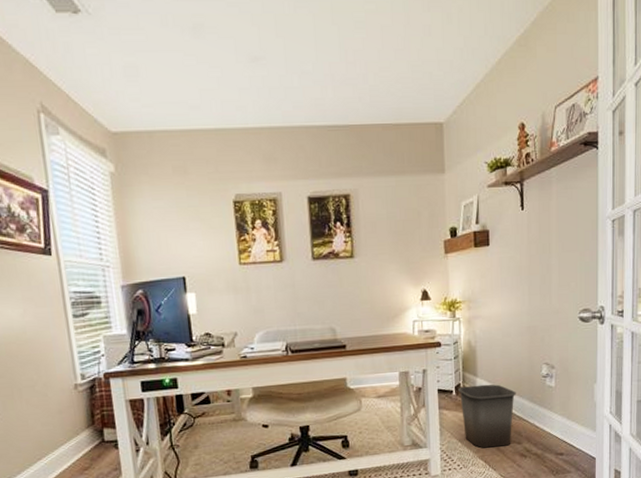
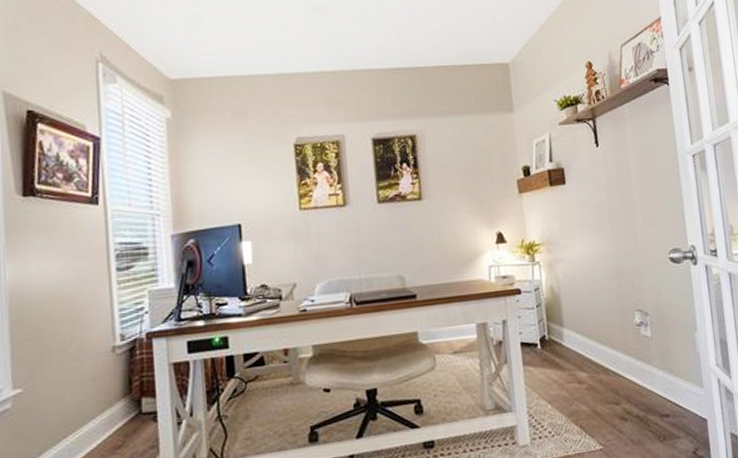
waste bin: present [457,384,516,449] -> none [542,335,609,411]

